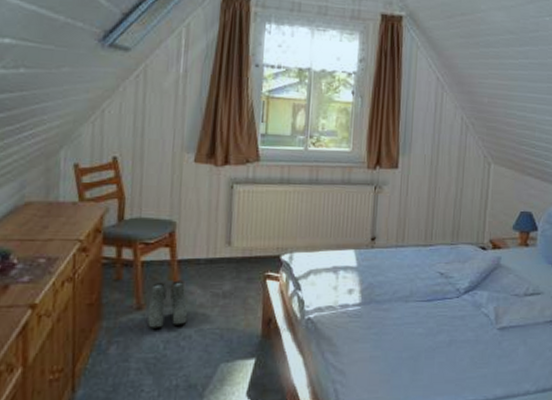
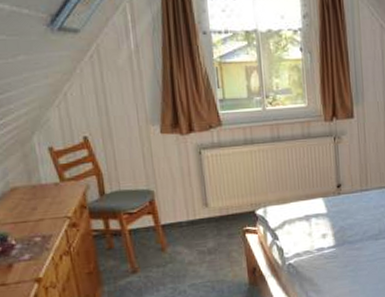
boots: present [148,280,188,328] -> none [142,243,180,288]

